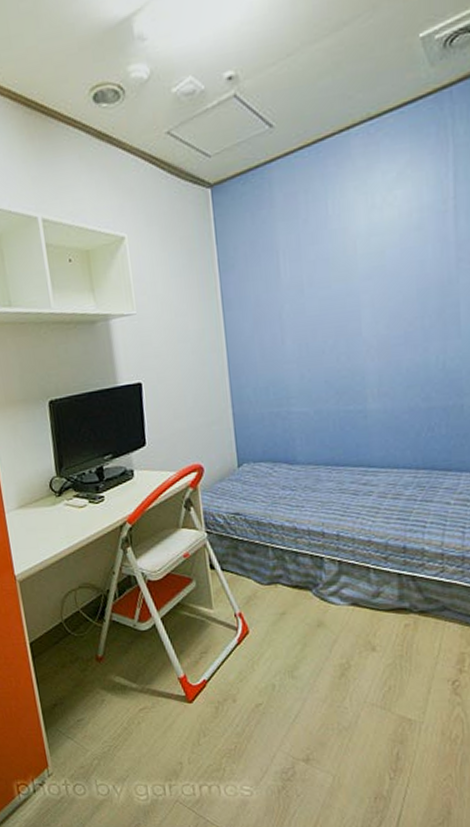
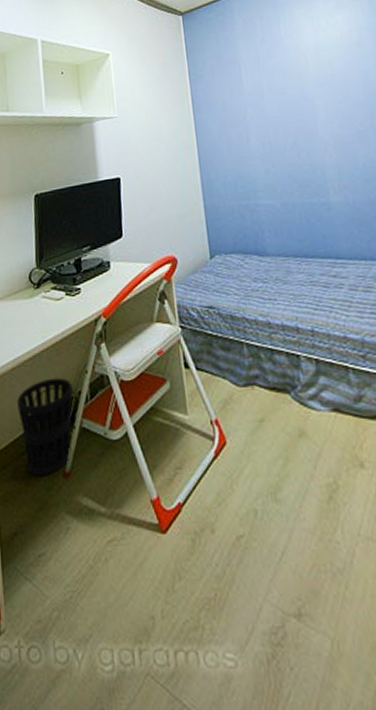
wastebasket: none [47,578,103,661] -> present [17,377,73,477]

